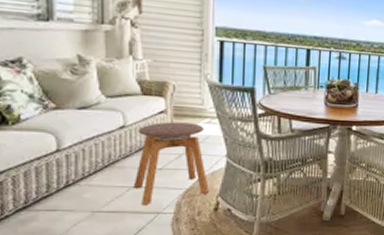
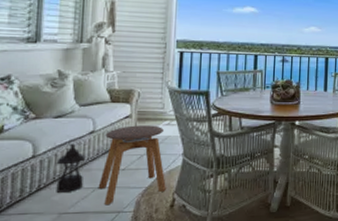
lantern: none [84,133,117,190] -> present [56,139,86,193]

